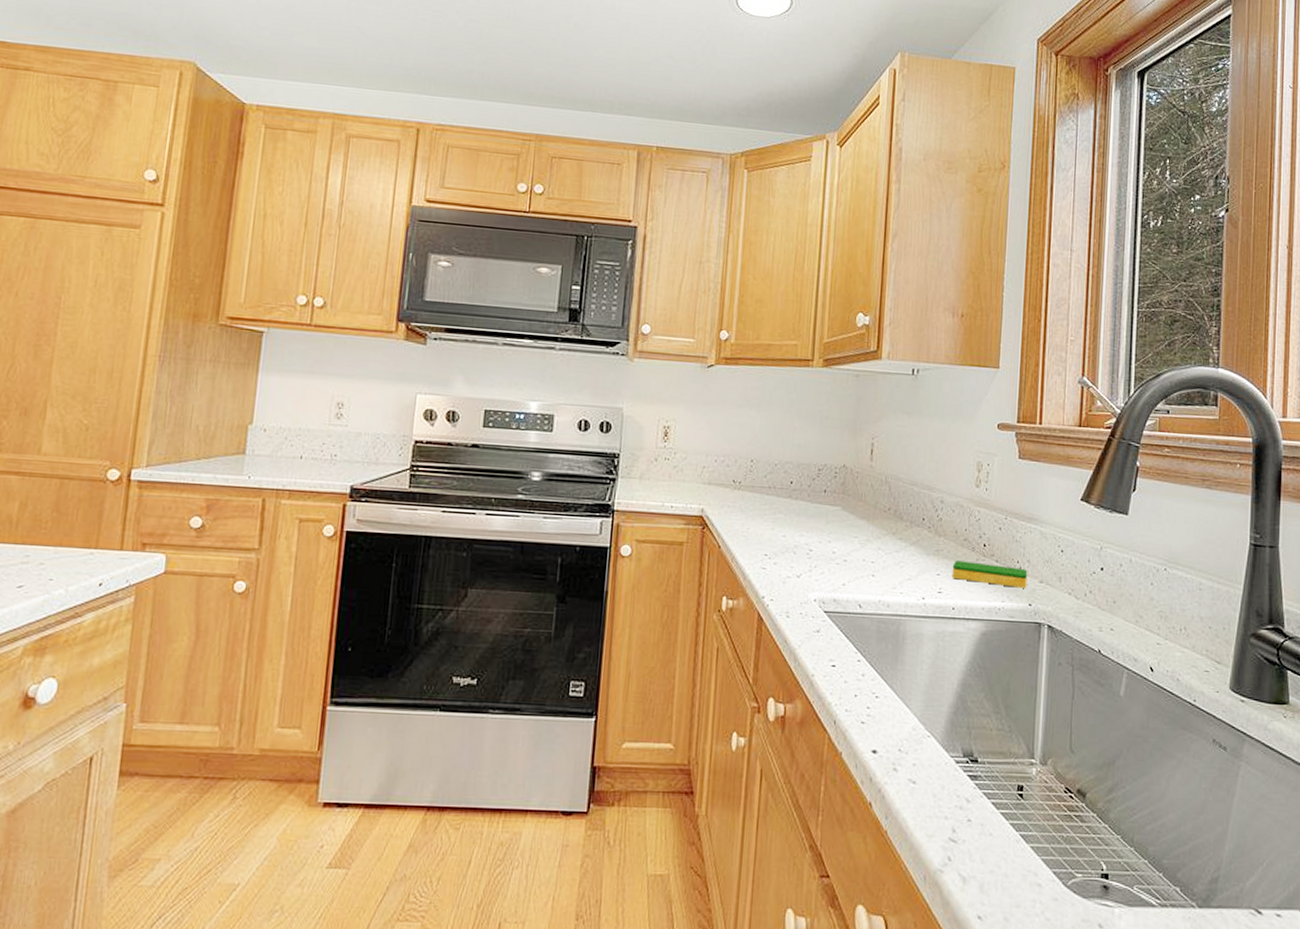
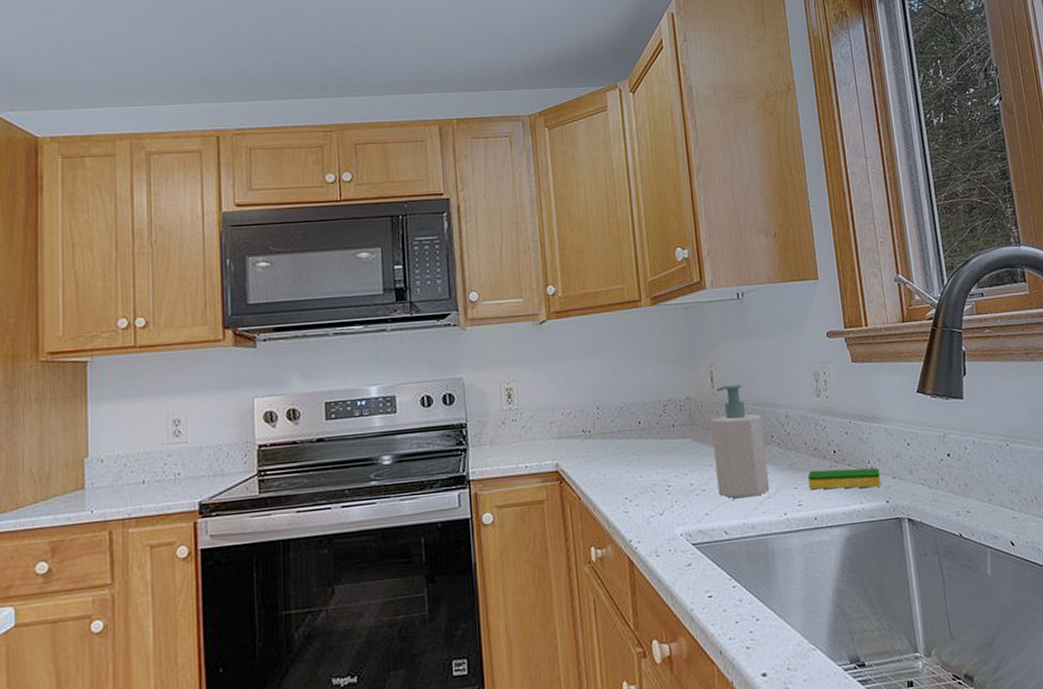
soap bottle: none [859,460,916,576] -> present [711,384,769,498]

